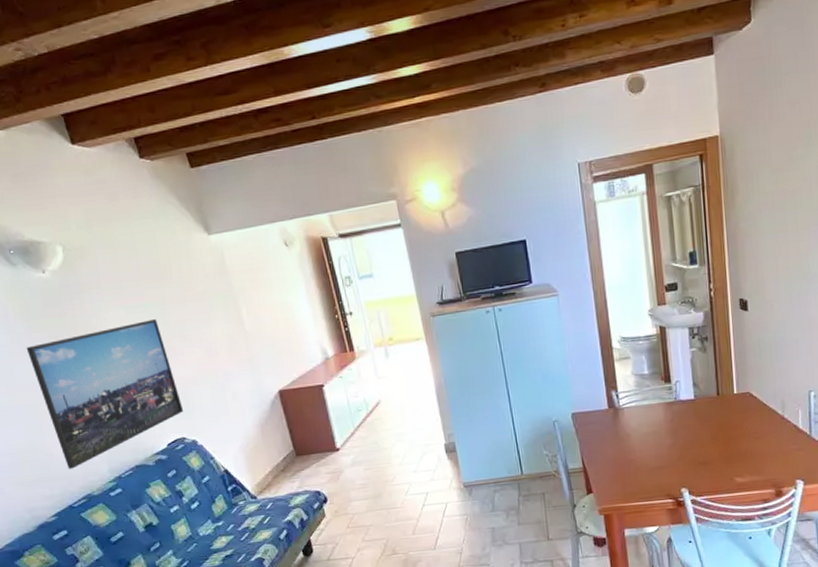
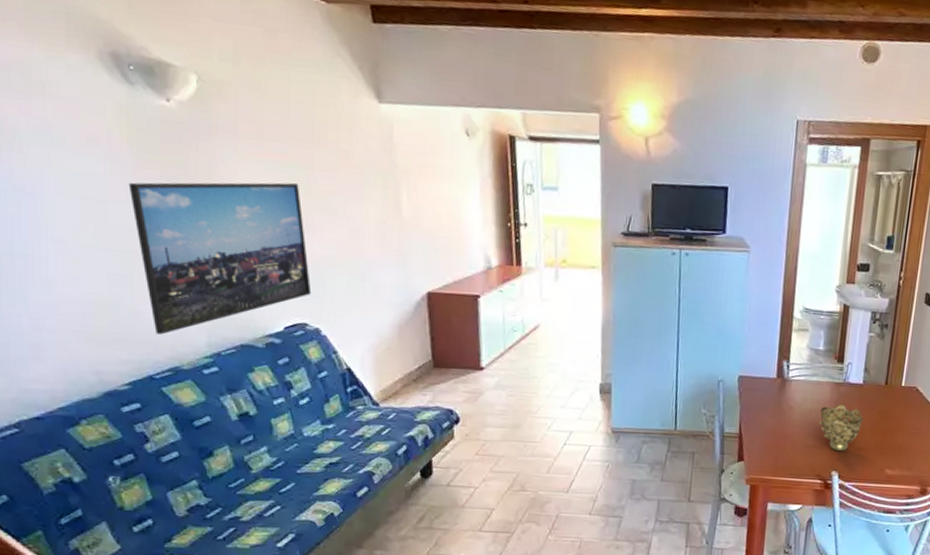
decorative bowl: none [658,423,702,469] -> present [818,405,863,452]

